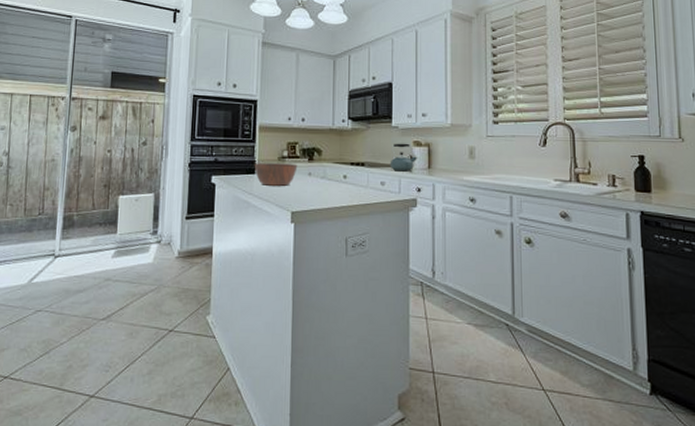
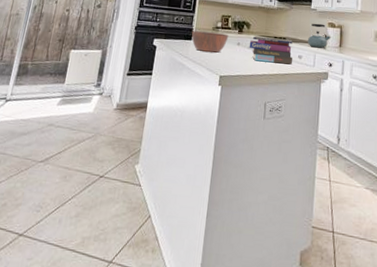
books: none [322,163,374,193] -> present [249,36,293,65]

